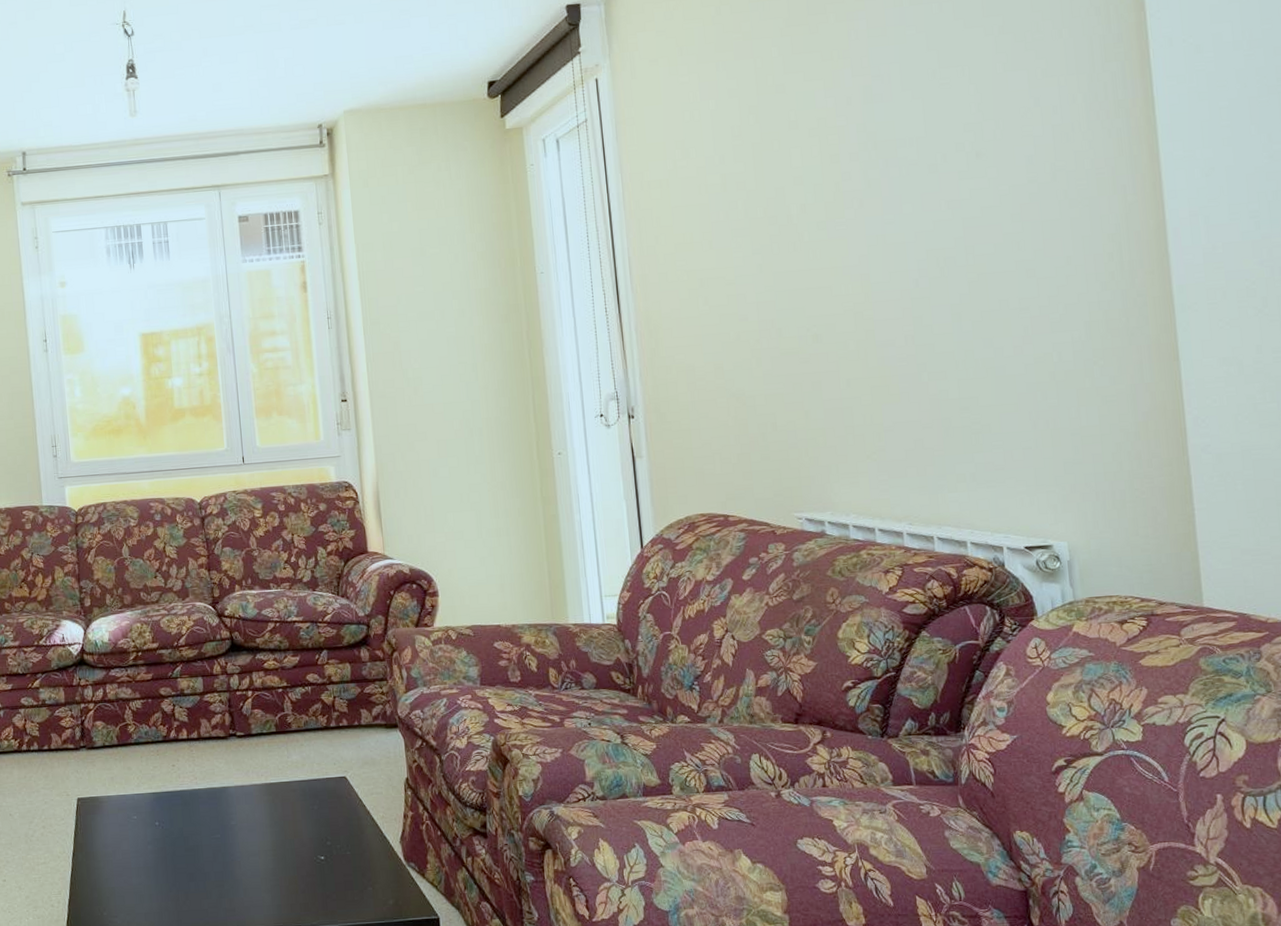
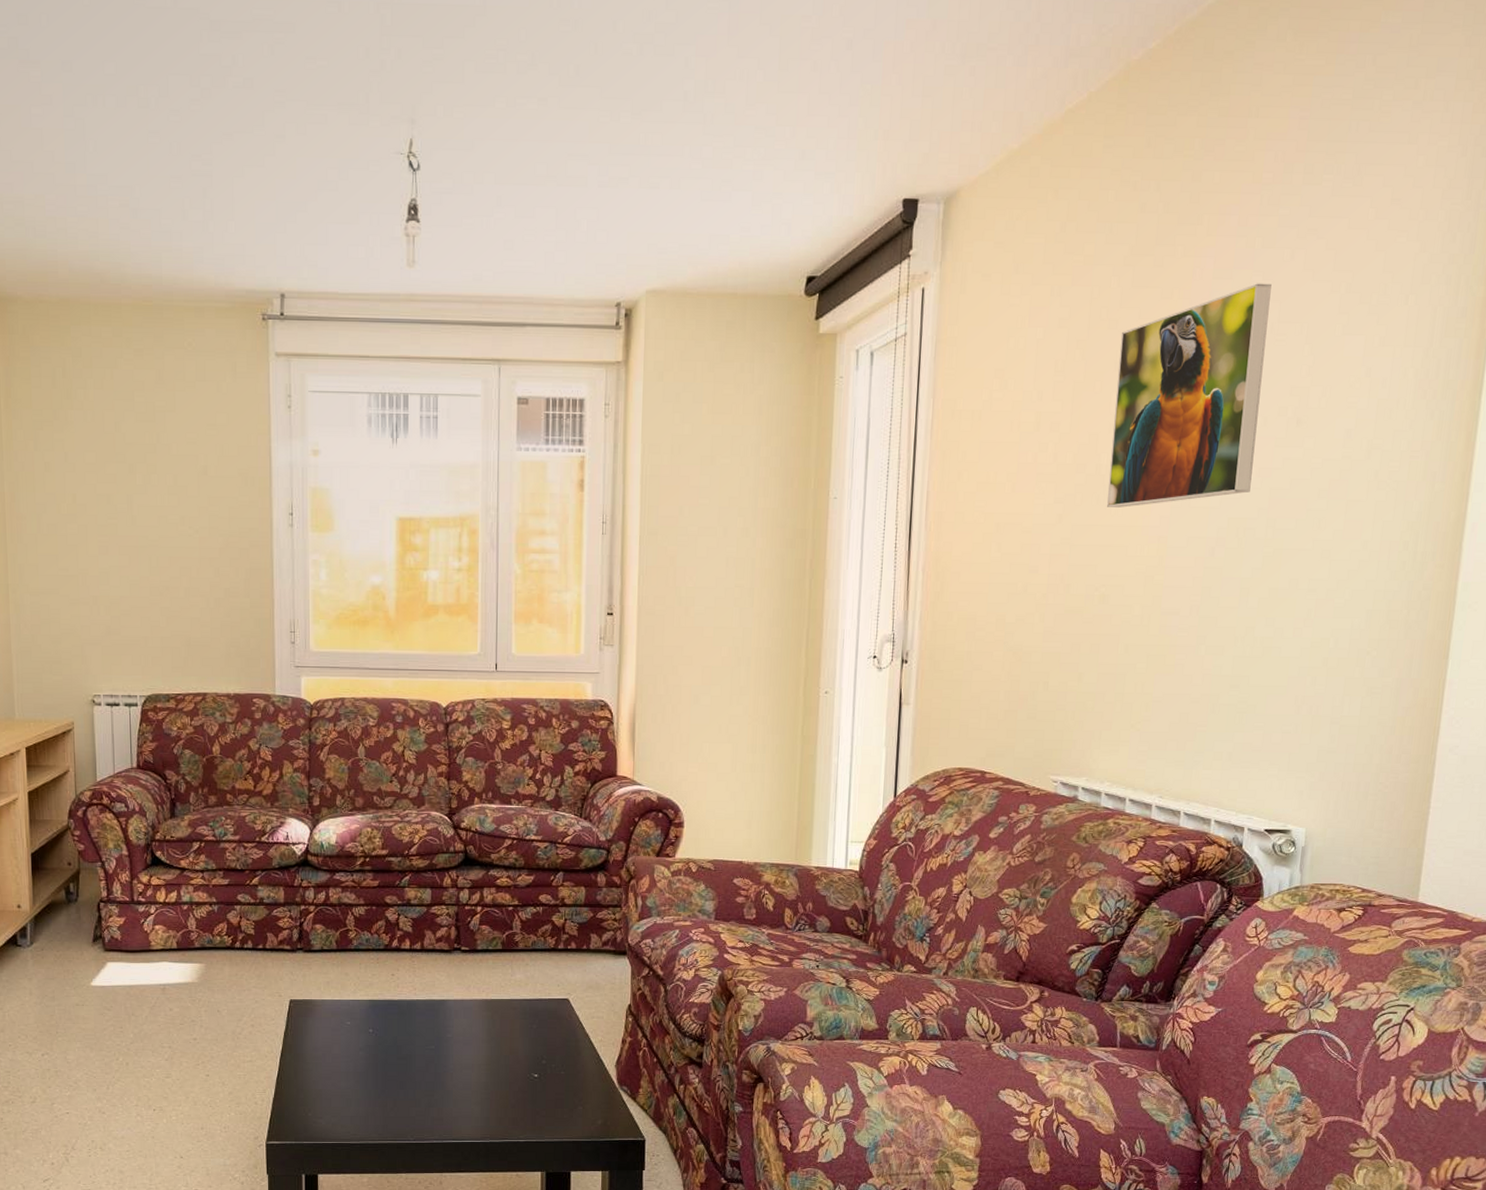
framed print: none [789,35,943,253] -> present [1106,283,1272,508]

